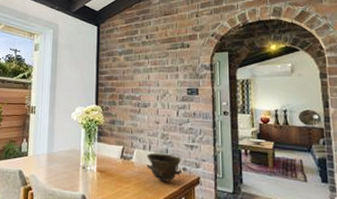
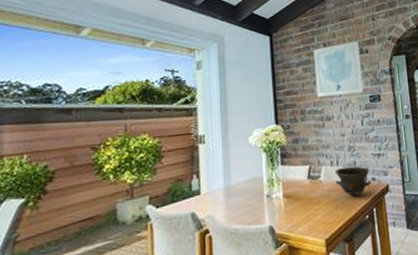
wall art: none [135,35,182,85] -> present [313,41,364,98]

